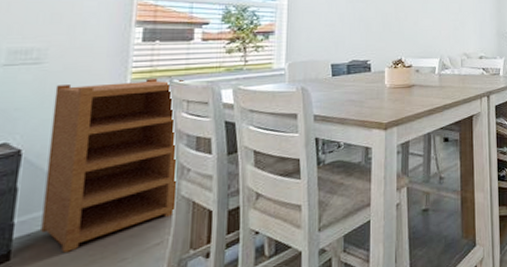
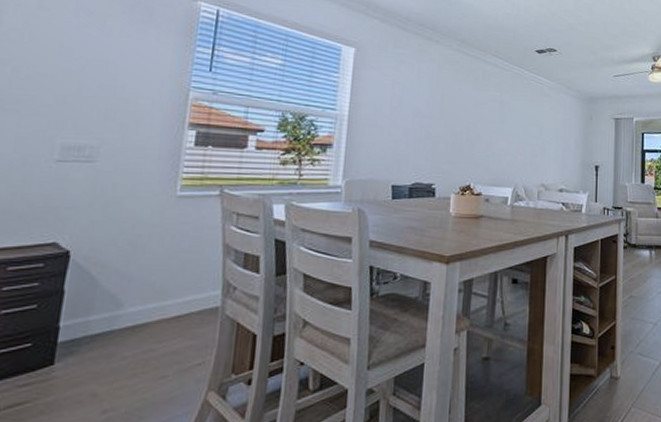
cupboard: present [41,78,185,252] -> none [84,186,236,362]

